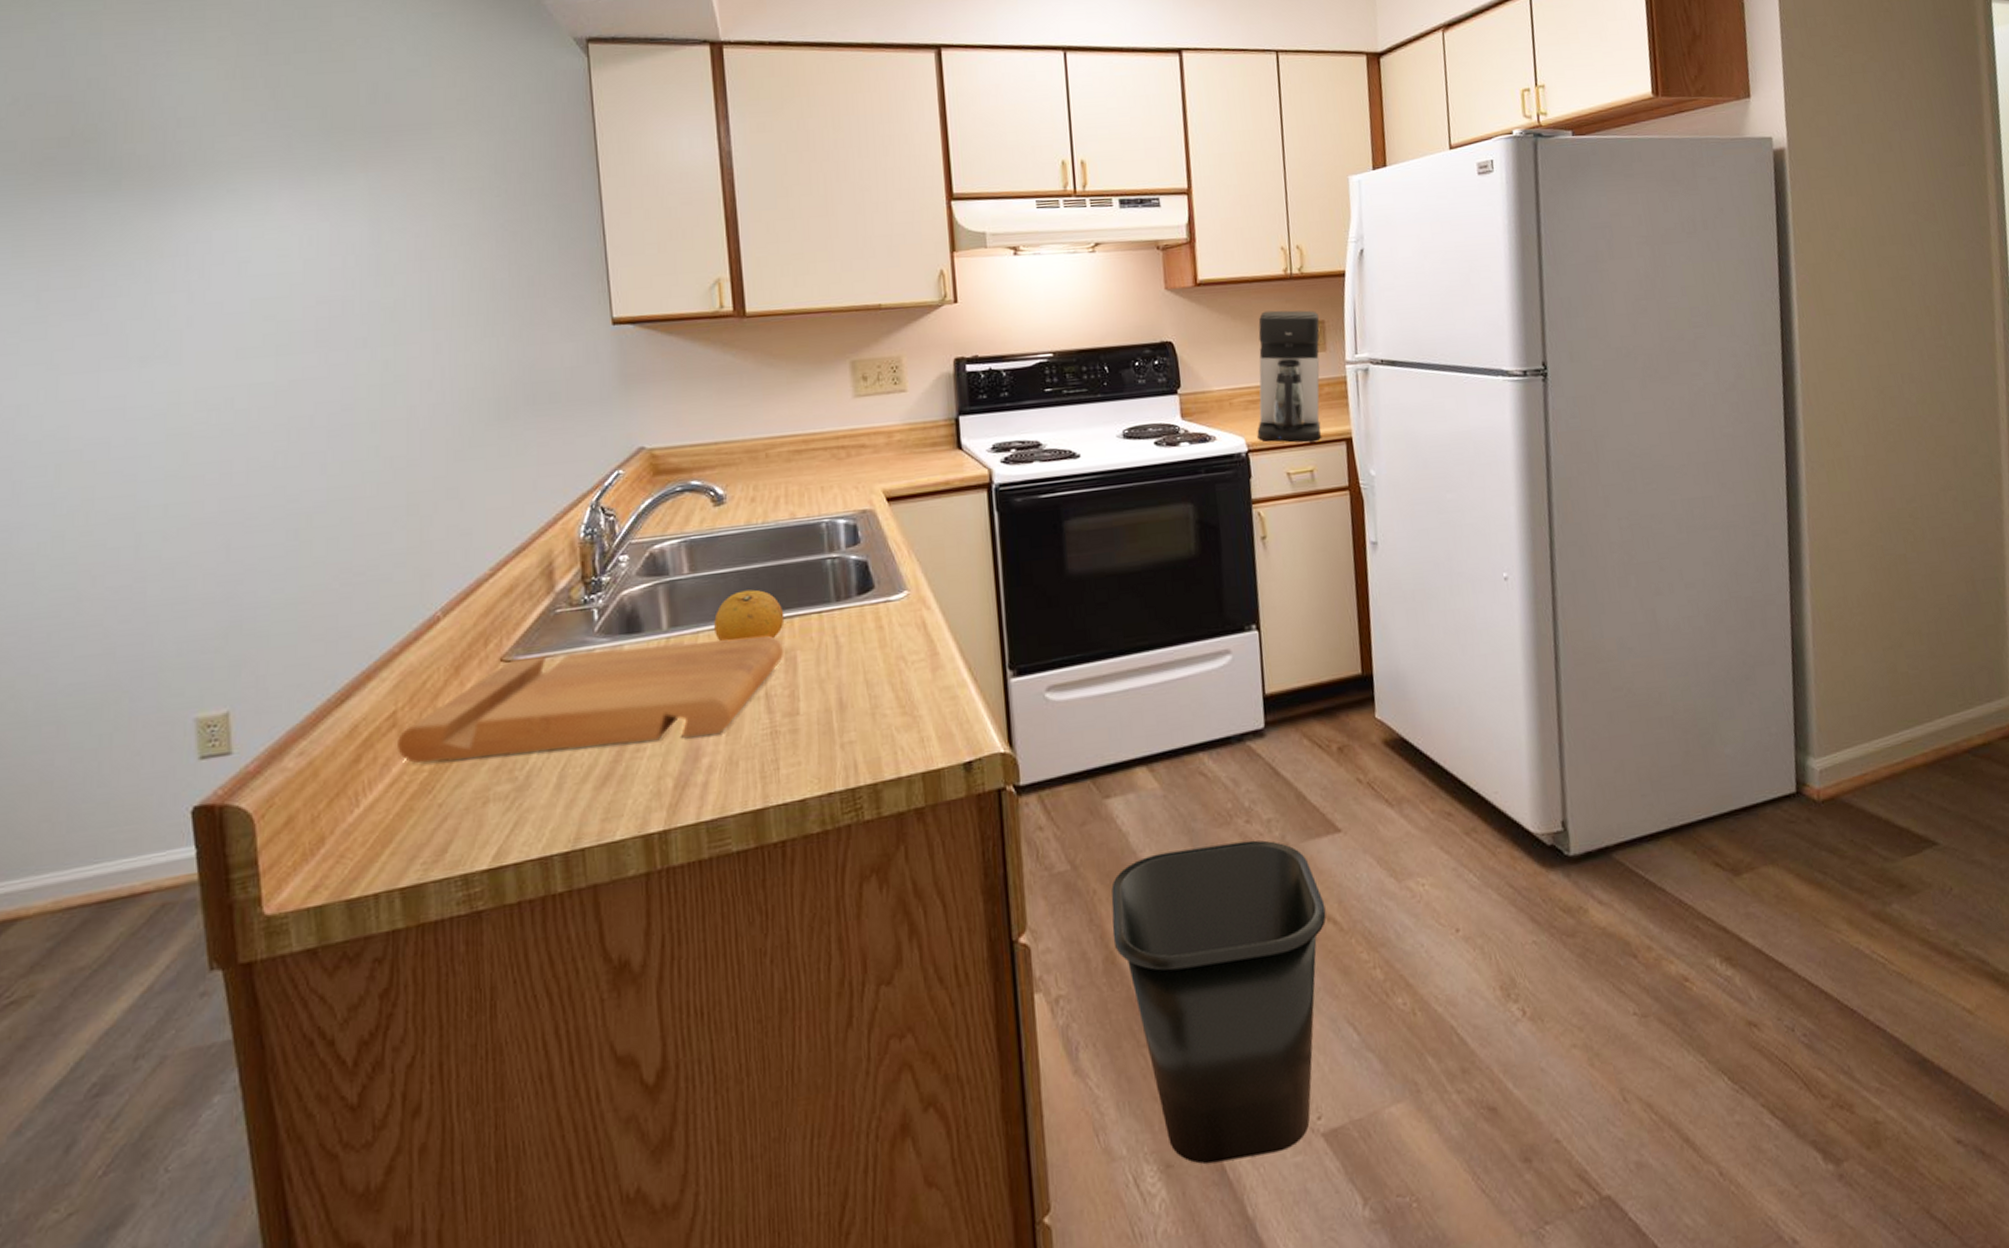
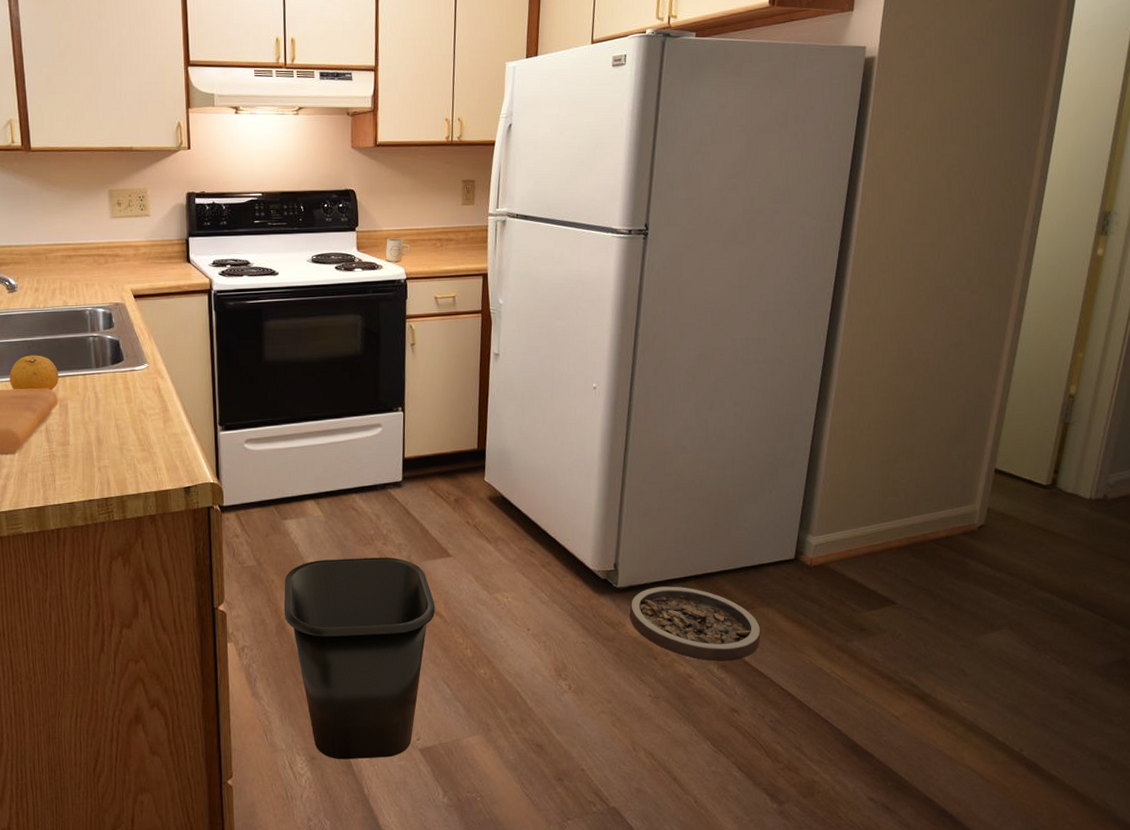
mug: none [1218,398,1251,431] -> present [385,237,411,262]
coffee maker: present [1257,310,1321,443] -> none [414,170,470,275]
pet bowl: none [1590,846,1771,952] -> present [629,586,761,661]

